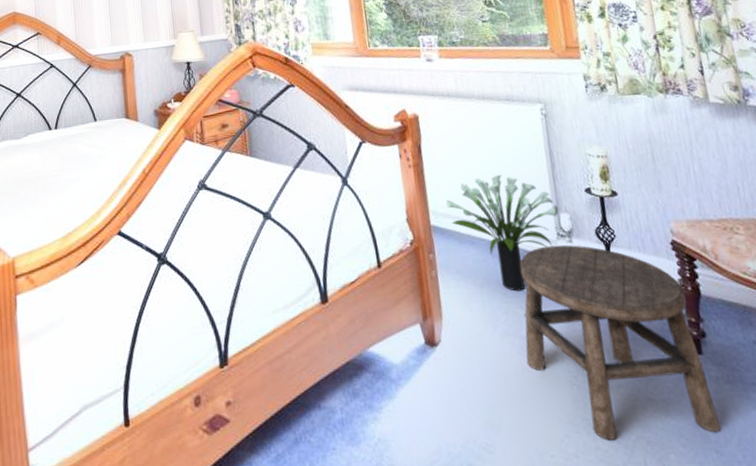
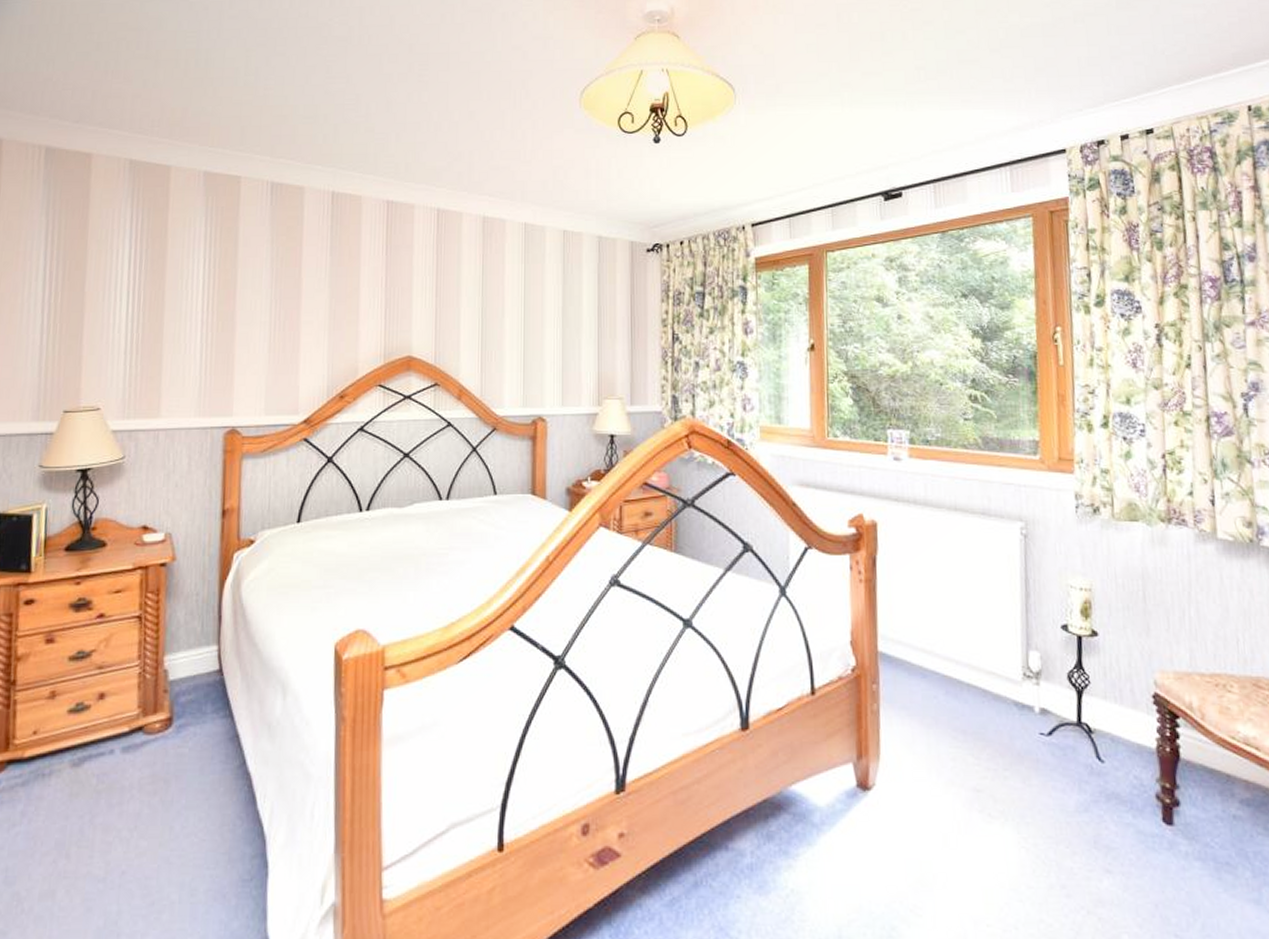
potted plant: present [446,174,559,292] -> none [898,599,1029,736]
stool: present [519,244,722,440] -> none [971,687,1185,915]

